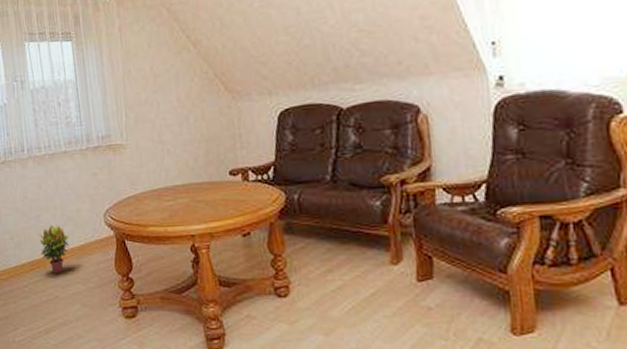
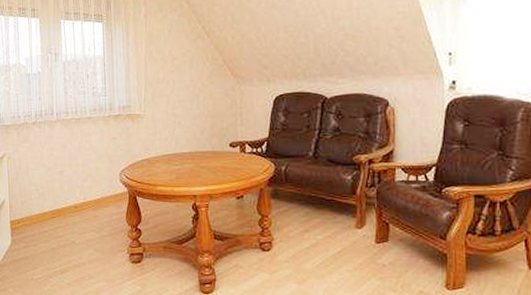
potted plant: present [39,225,70,273] -> none [61,180,88,222]

